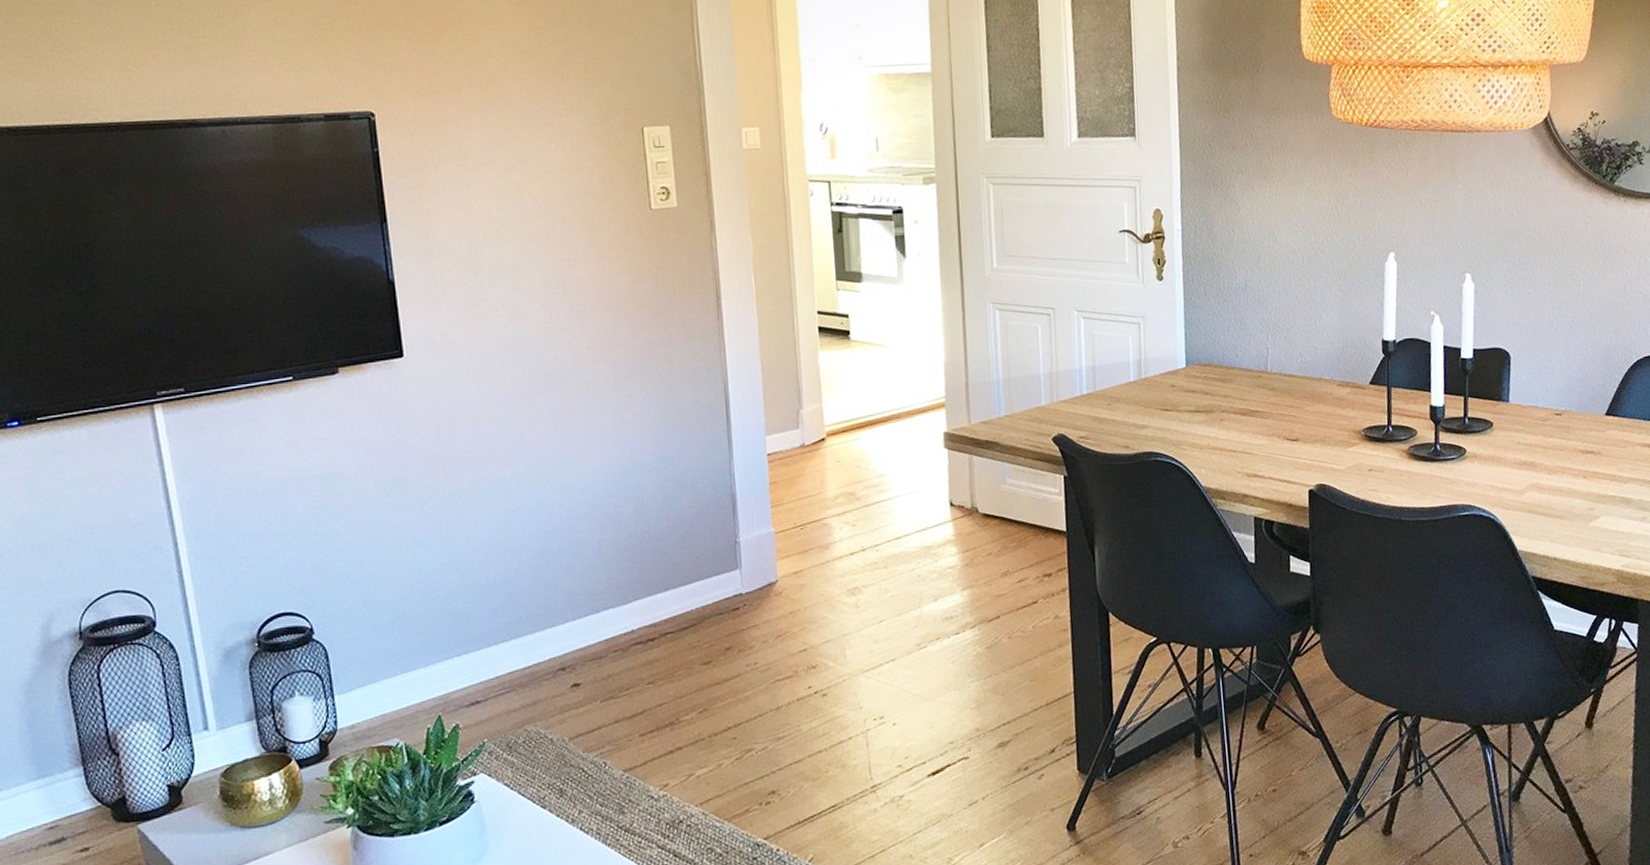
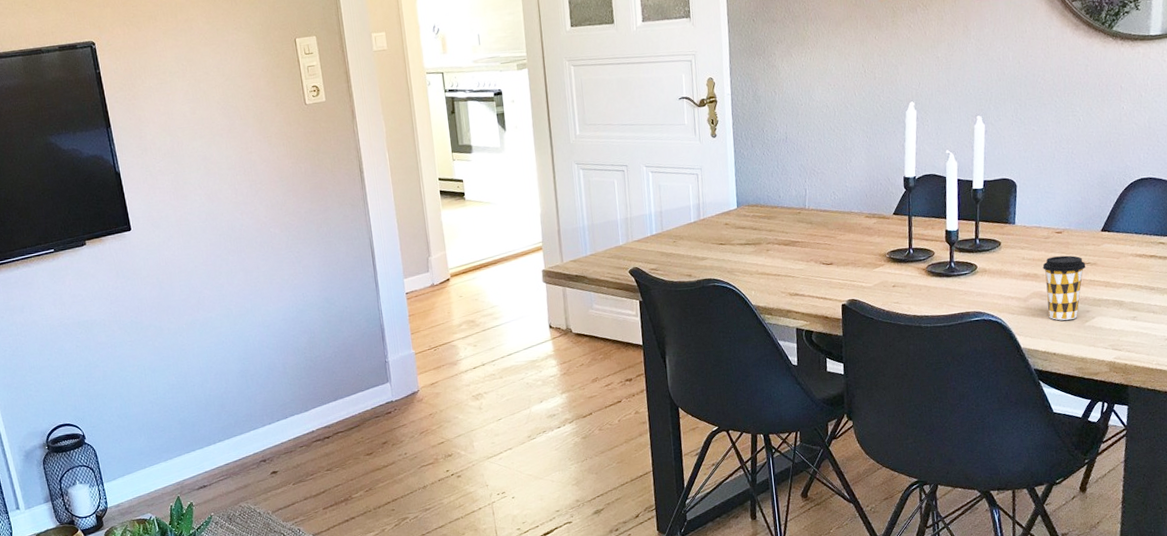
coffee cup: none [1540,441,1589,519] -> present [1042,255,1086,321]

